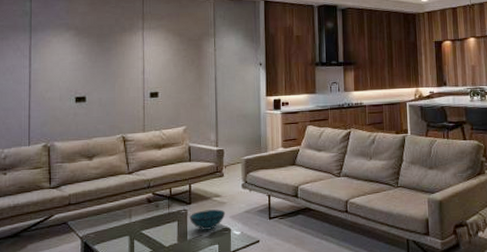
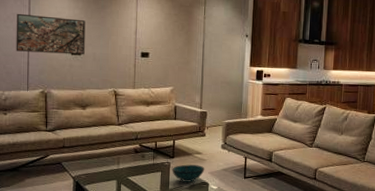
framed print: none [16,64,90,105] -> present [16,13,86,55]

